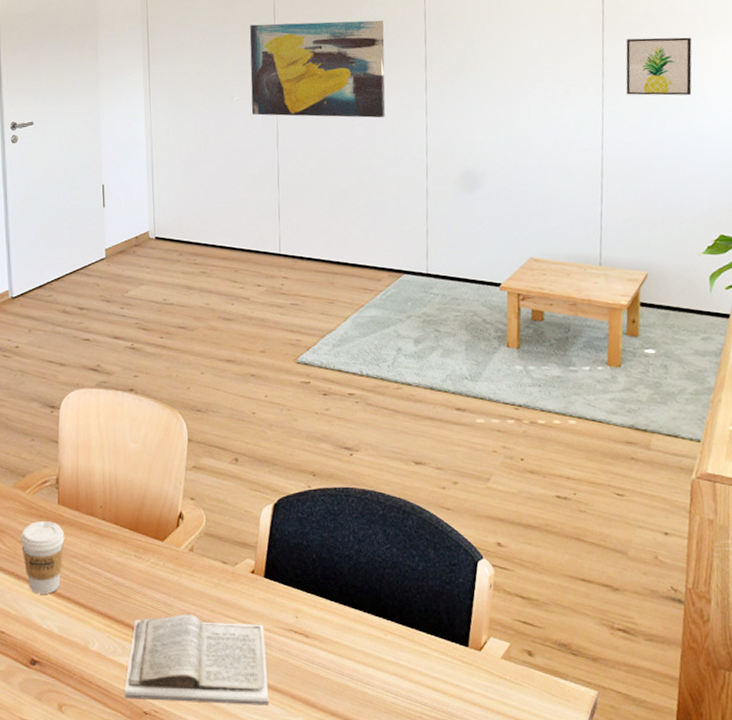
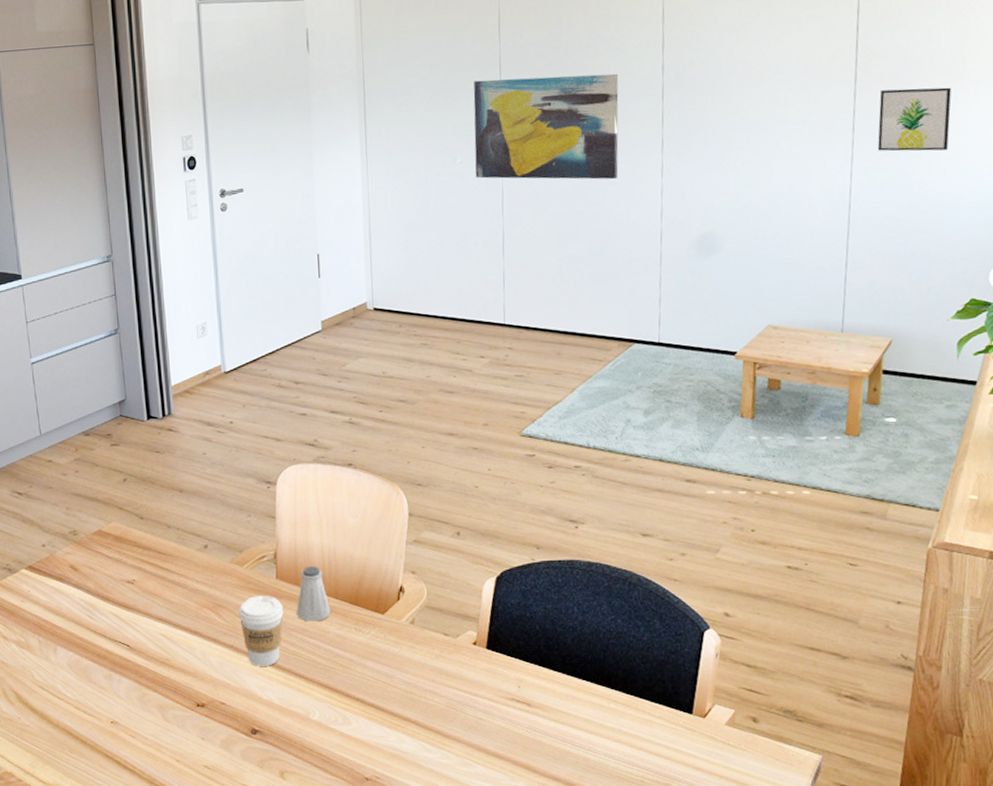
saltshaker: none [77,492,111,548] -> present [296,566,331,622]
book: present [124,615,269,705] -> none [346,685,490,771]

